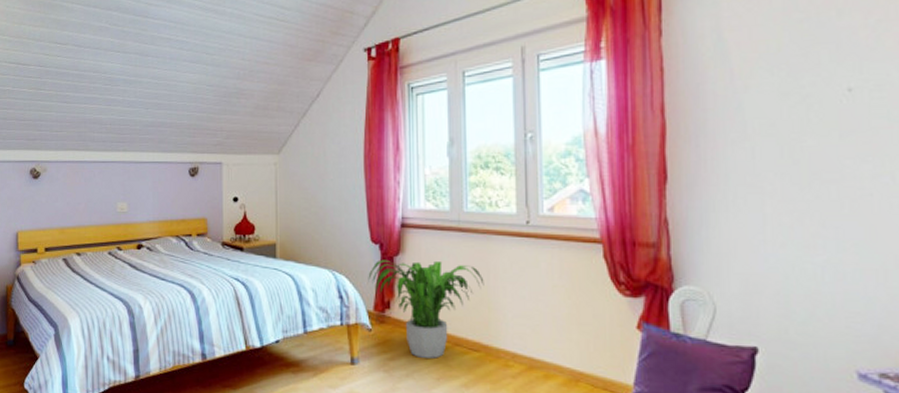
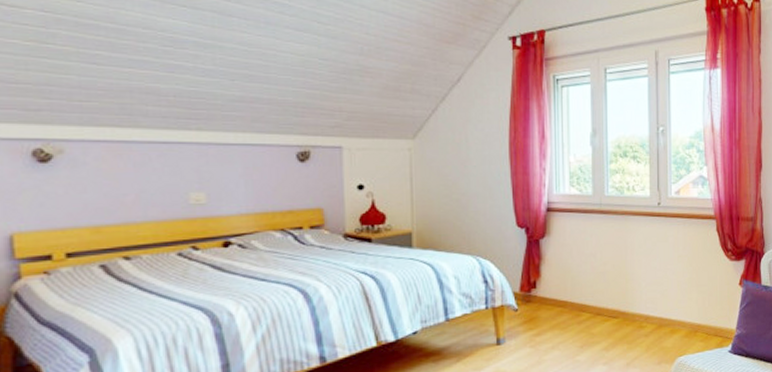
potted plant: present [368,259,484,359] -> none [514,242,623,330]

